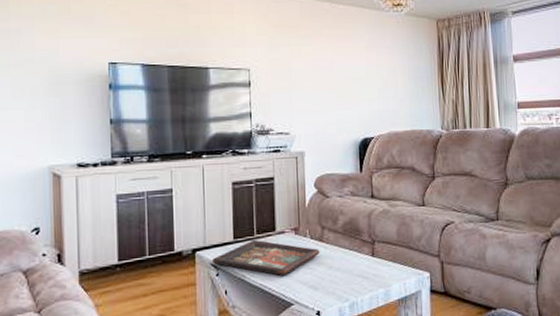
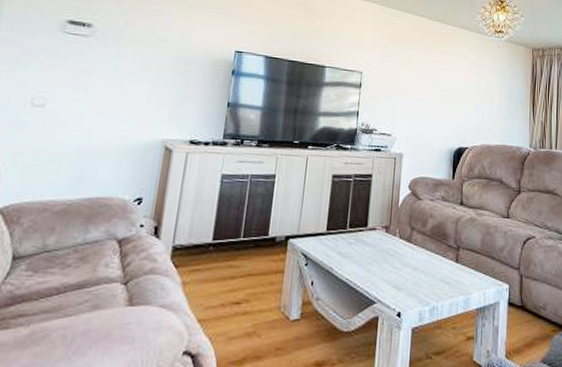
decorative tray: present [211,239,320,277] -> none [302,233,407,273]

